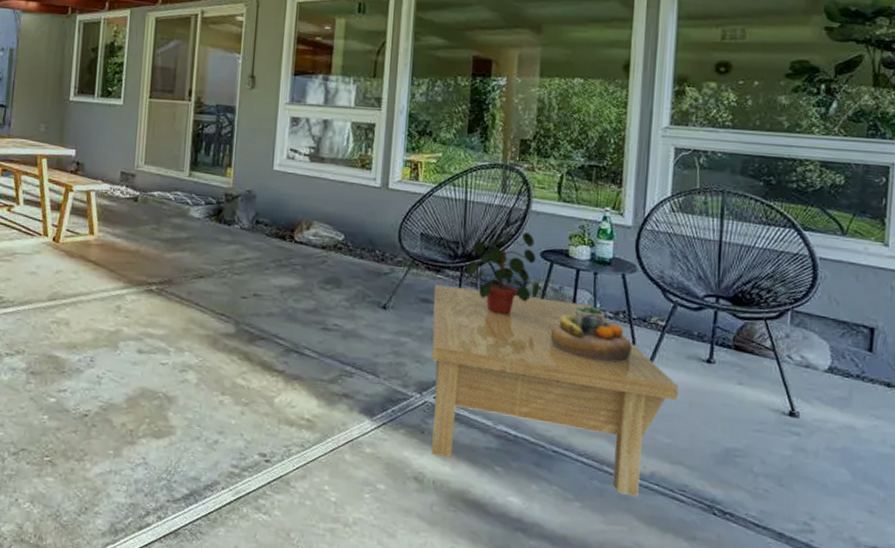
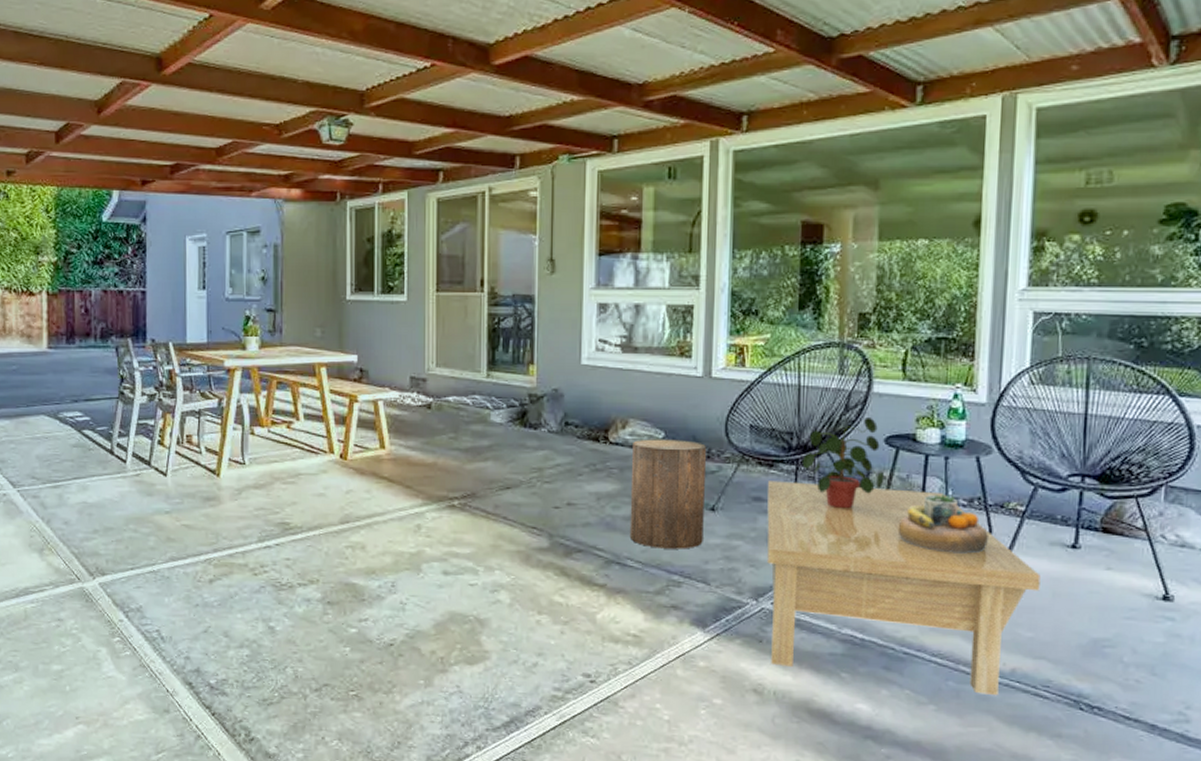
stool: none [308,240,382,343] -> present [629,439,707,549]

